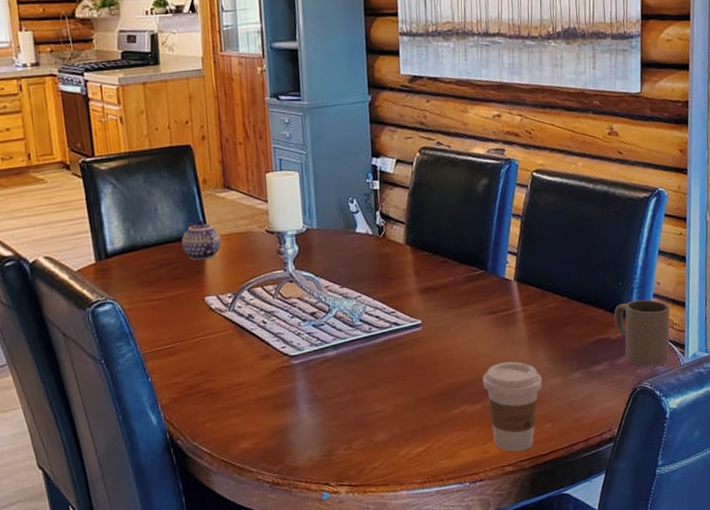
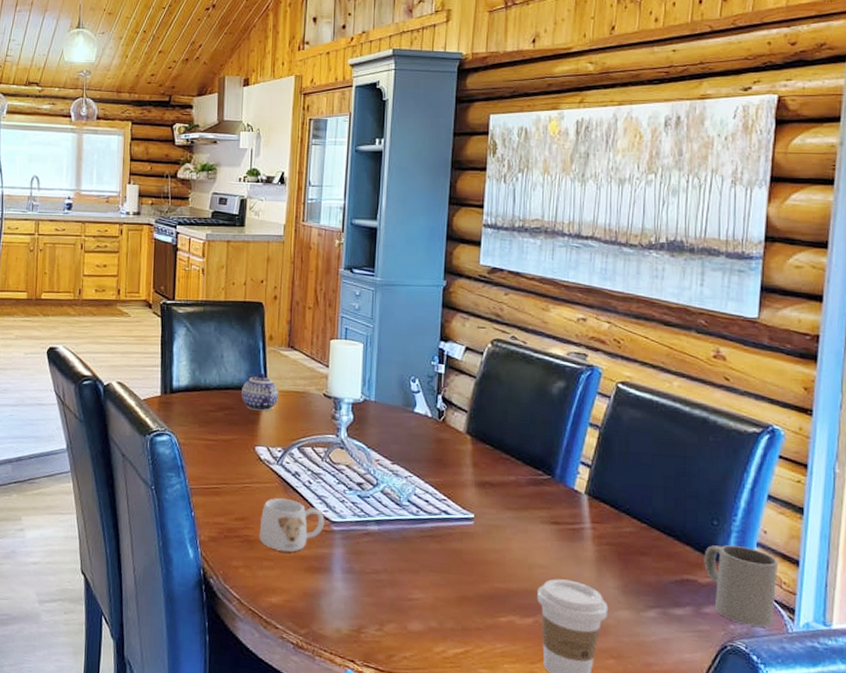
mug: none [220,343,284,397] -> present [259,498,325,552]

